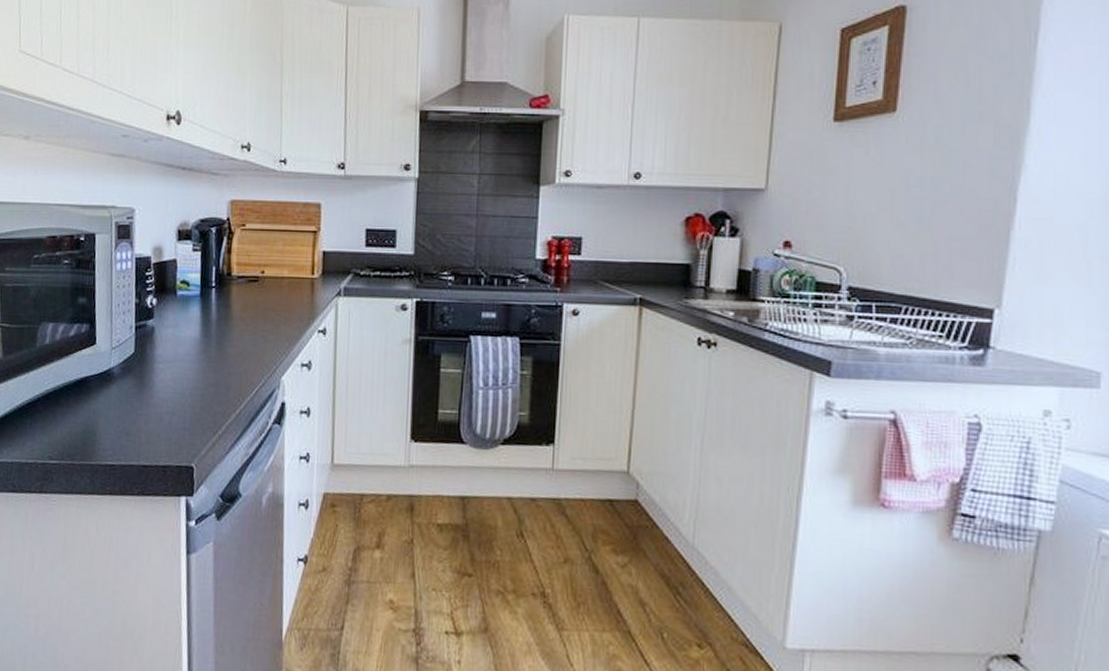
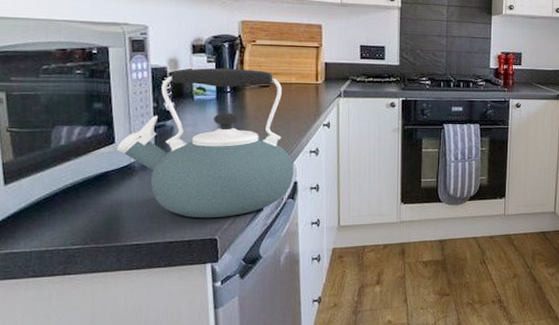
kettle: none [97,257,283,441] -> present [116,68,294,219]

